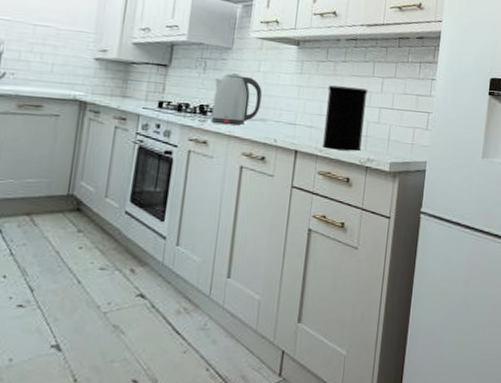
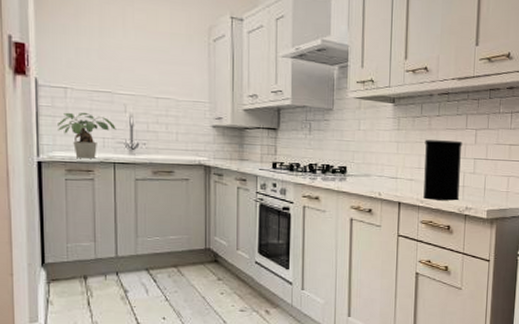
kettle: present [210,73,262,125] -> none [320,133,364,181]

